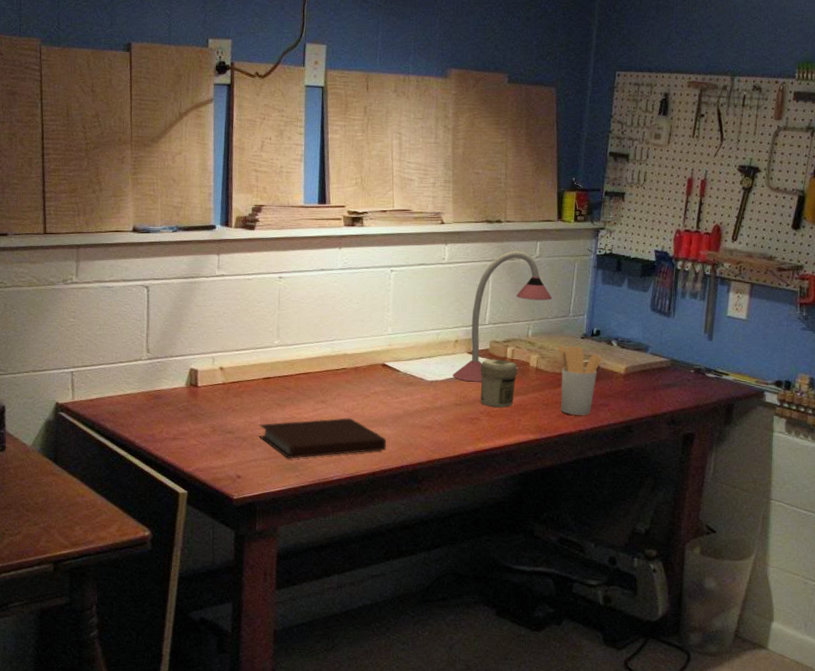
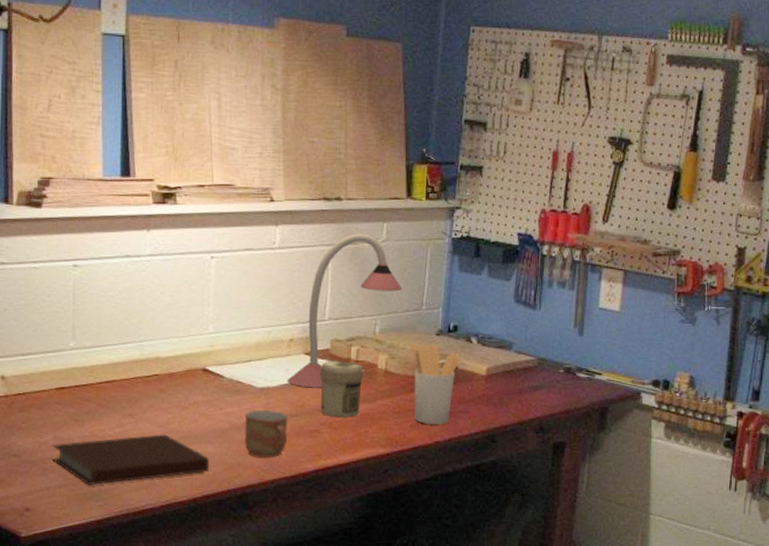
mug: none [416,399,453,440] -> present [244,409,289,458]

